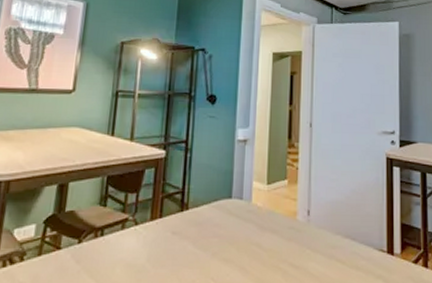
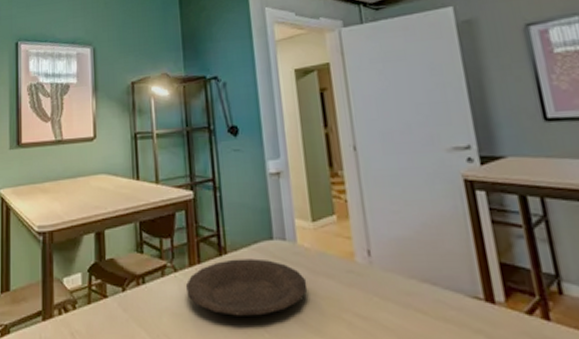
plate: none [143,214,255,266] -> present [185,258,308,316]

